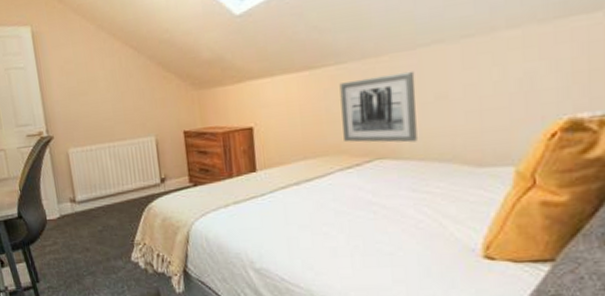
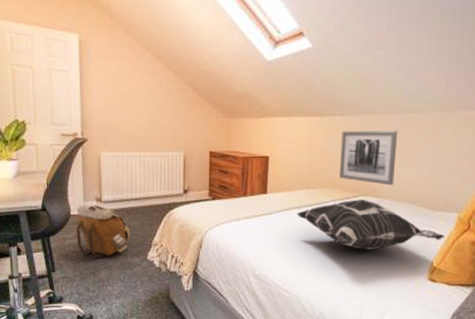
backpack: none [52,206,111,263] -> present [76,204,131,257]
decorative pillow: none [296,164,499,227] -> present [297,199,444,250]

